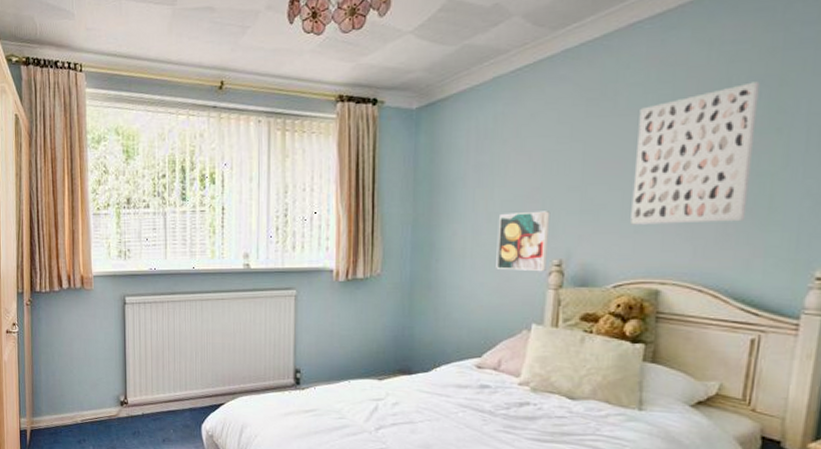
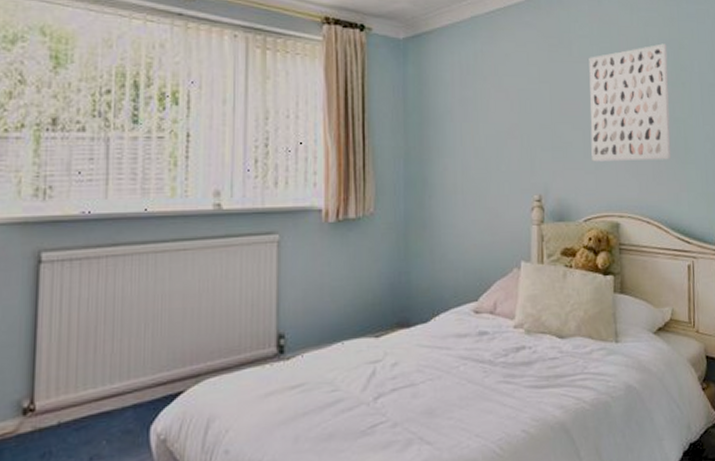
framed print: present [496,211,551,272] -> none [484,147,529,208]

